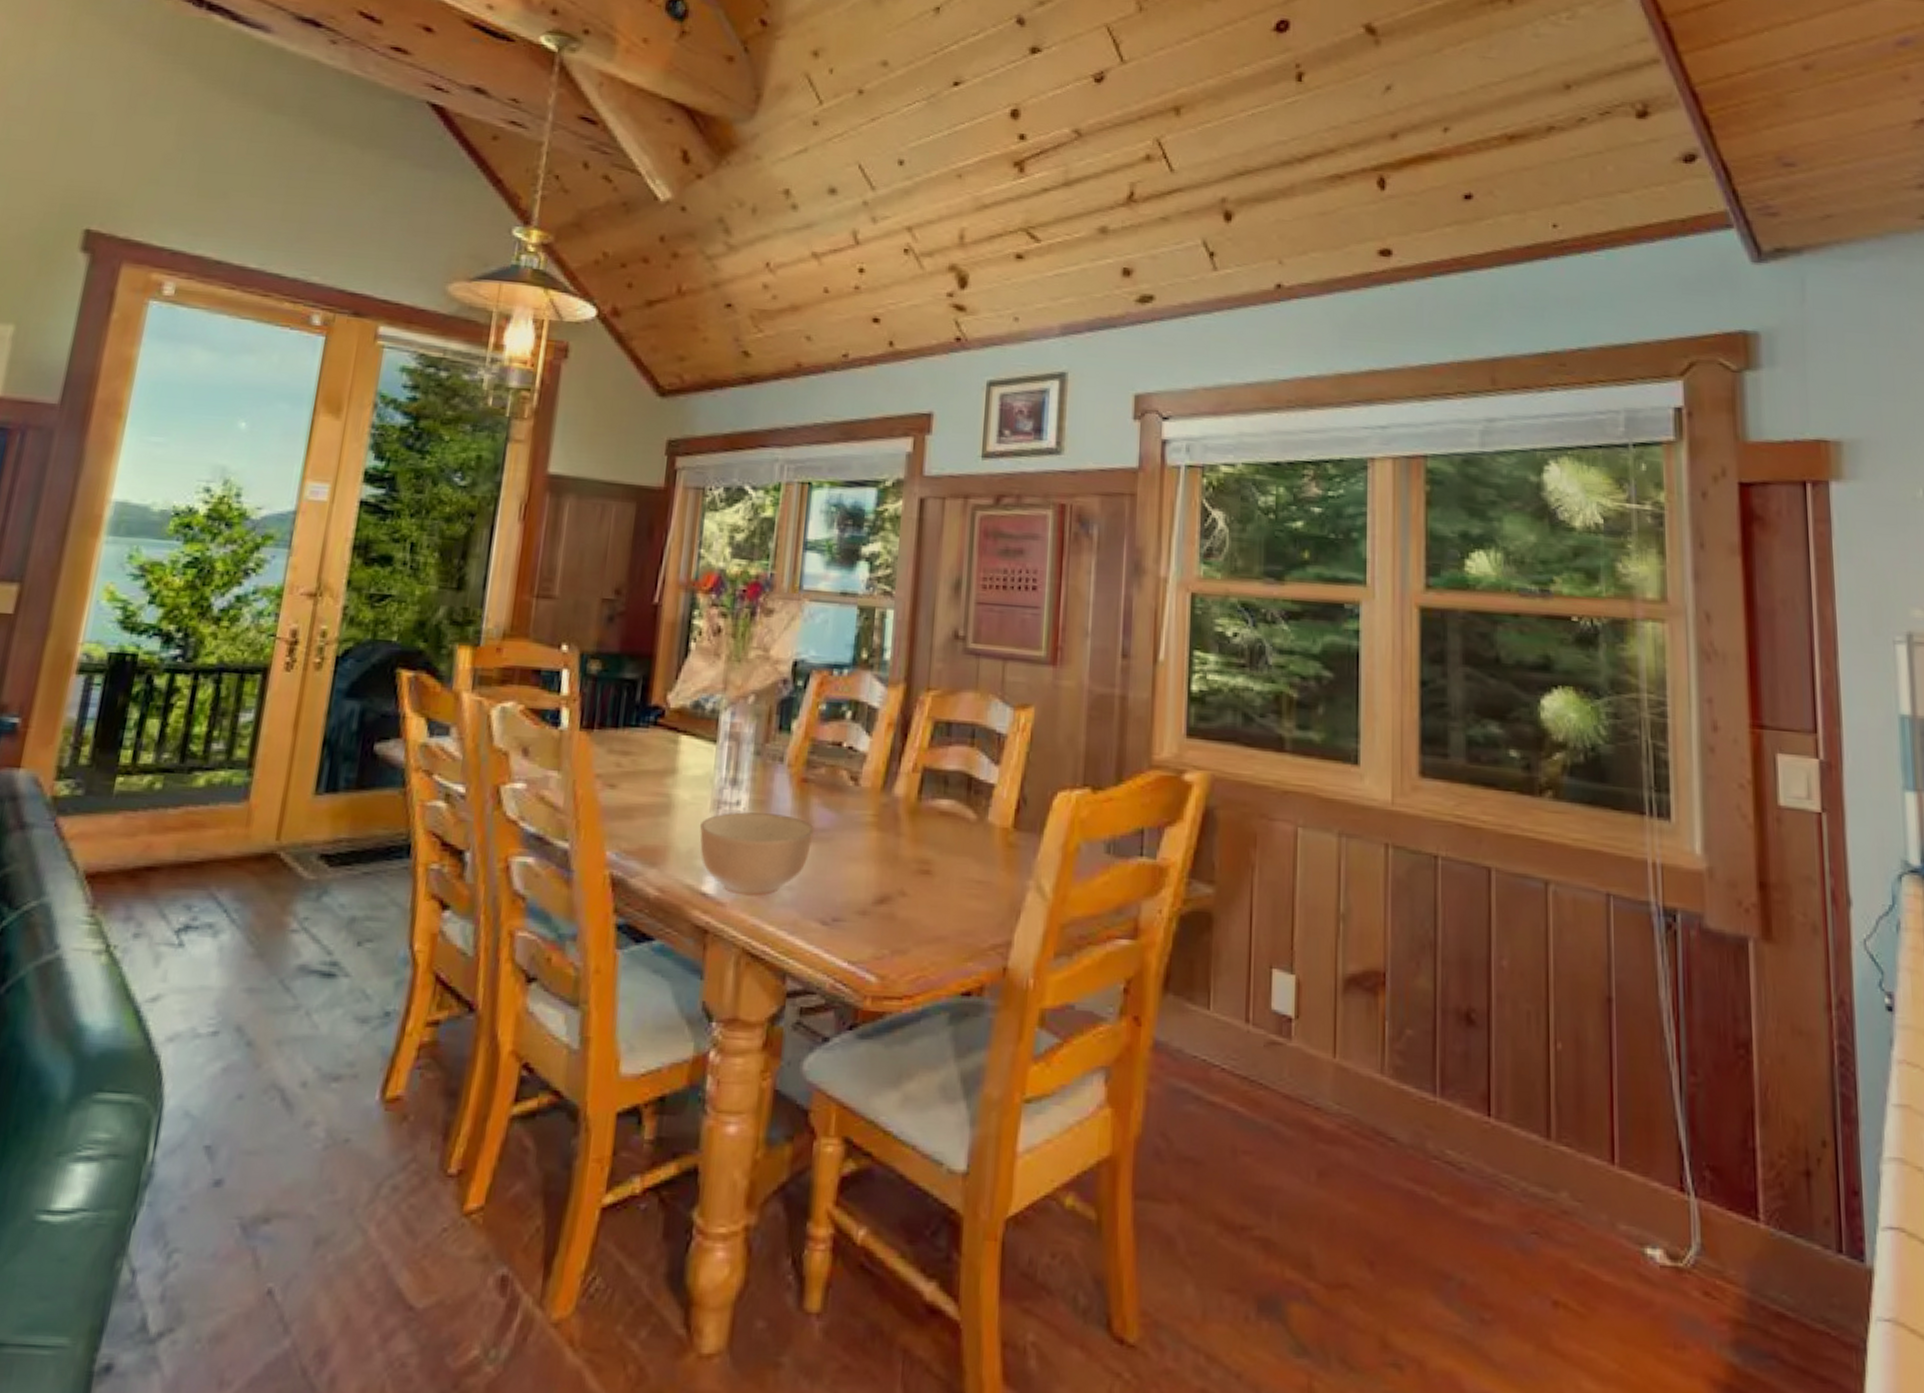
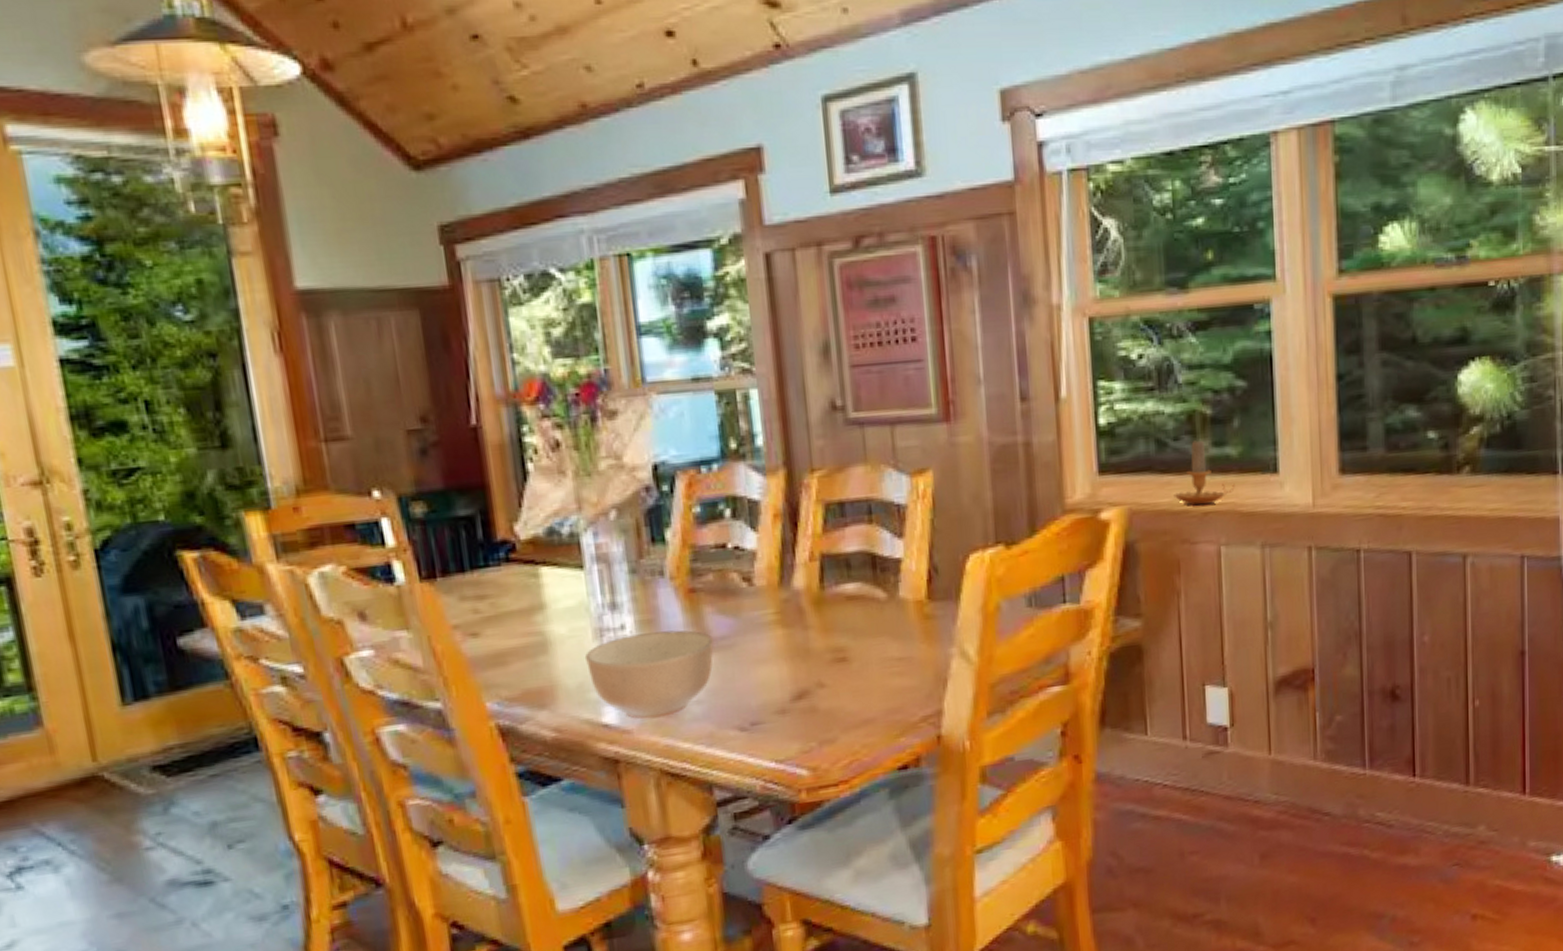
candle: none [1256,719,1316,784] -> present [1173,439,1235,505]

